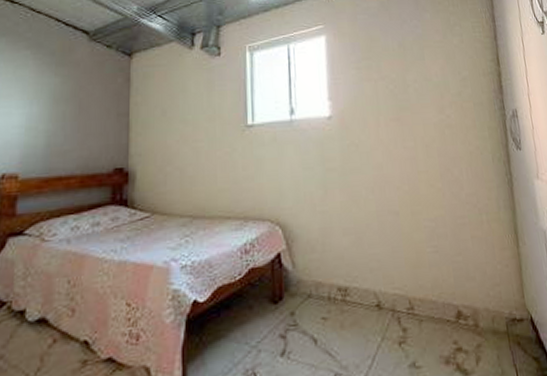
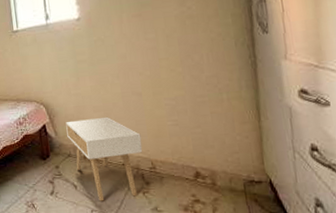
nightstand: none [307,241,399,360] -> present [66,116,143,201]

